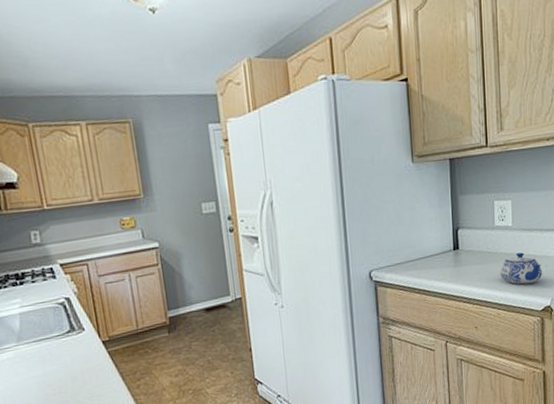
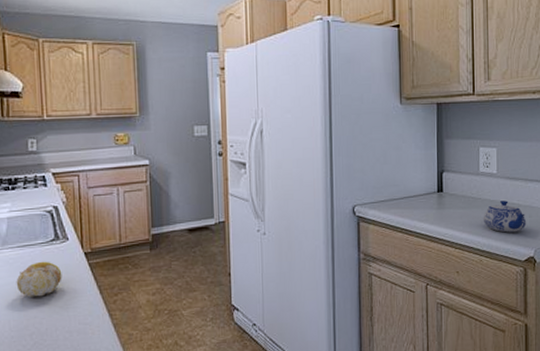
fruit: none [36,353,83,390] -> present [16,261,62,297]

